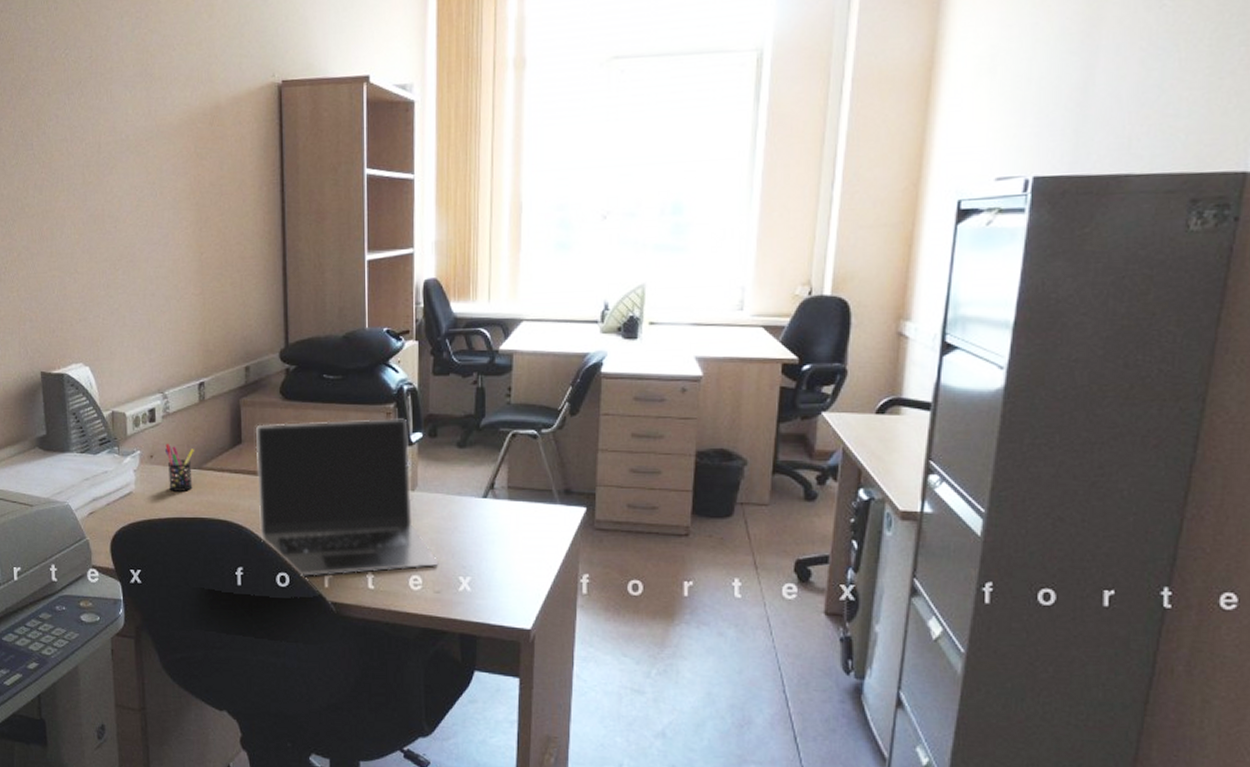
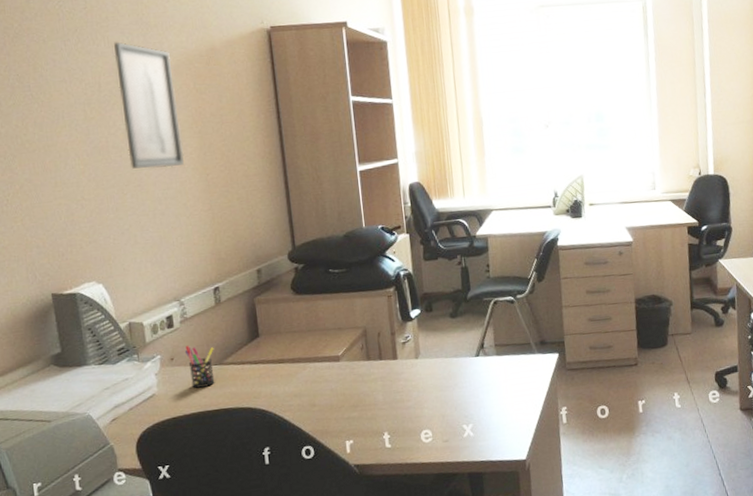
wall art: none [116,96,179,243] -> present [114,41,184,169]
laptop: present [255,418,439,576] -> none [272,299,445,447]

